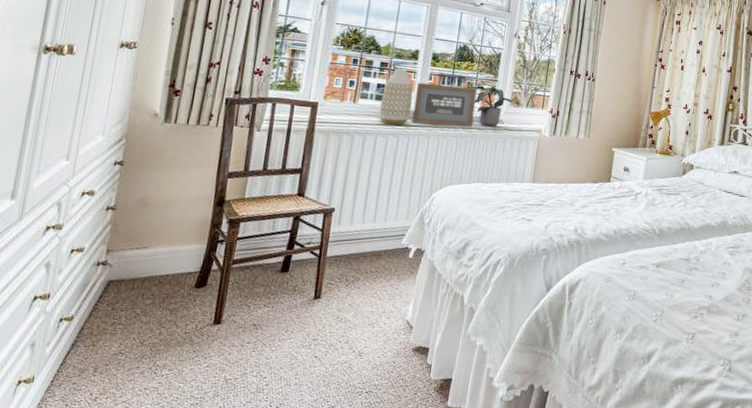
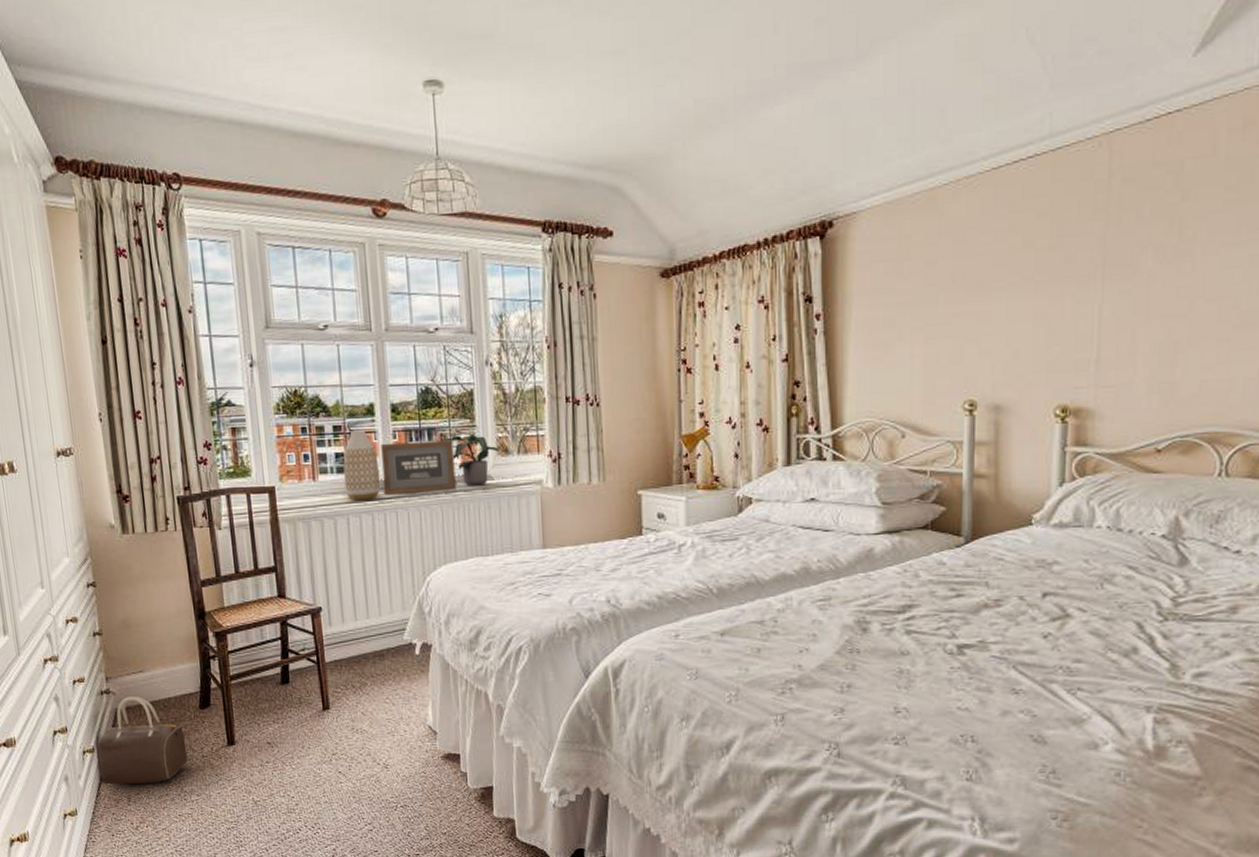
handbag: none [70,270,174,356] -> present [98,697,188,785]

